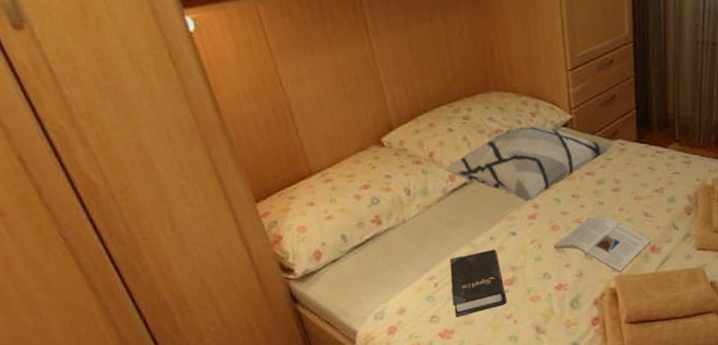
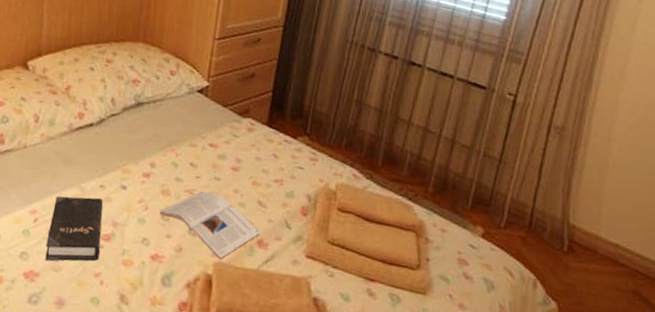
decorative pillow: present [445,126,613,201] -> none [76,81,242,158]

